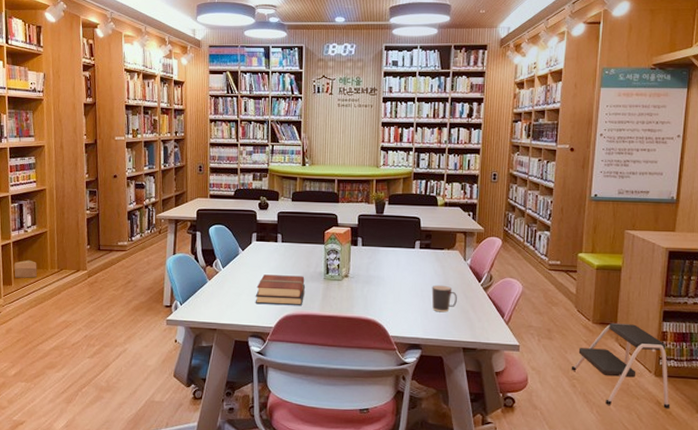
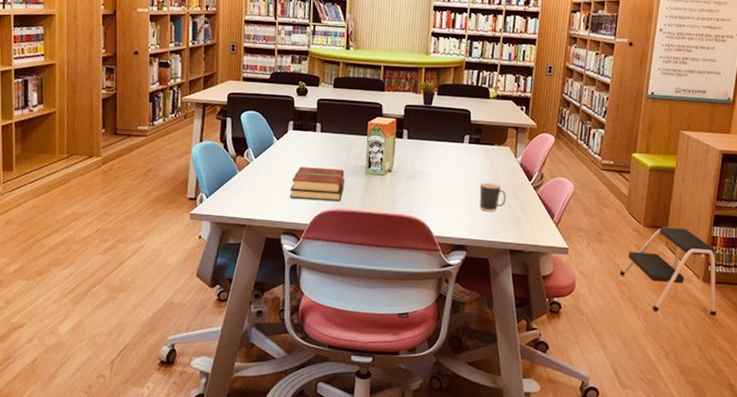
decorative box: present [14,260,37,278] -> none [16,143,43,164]

